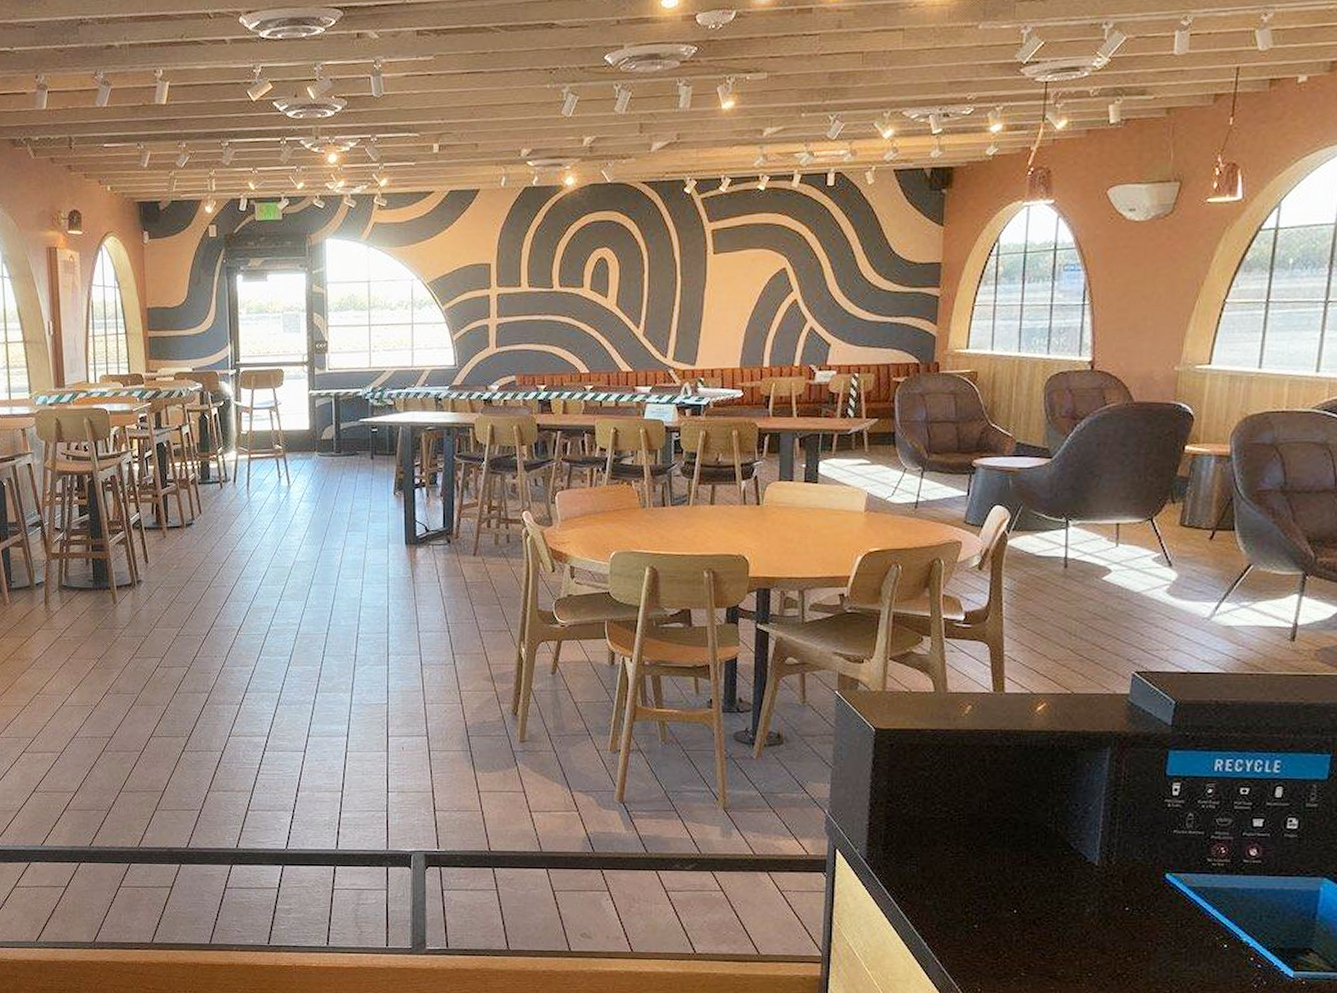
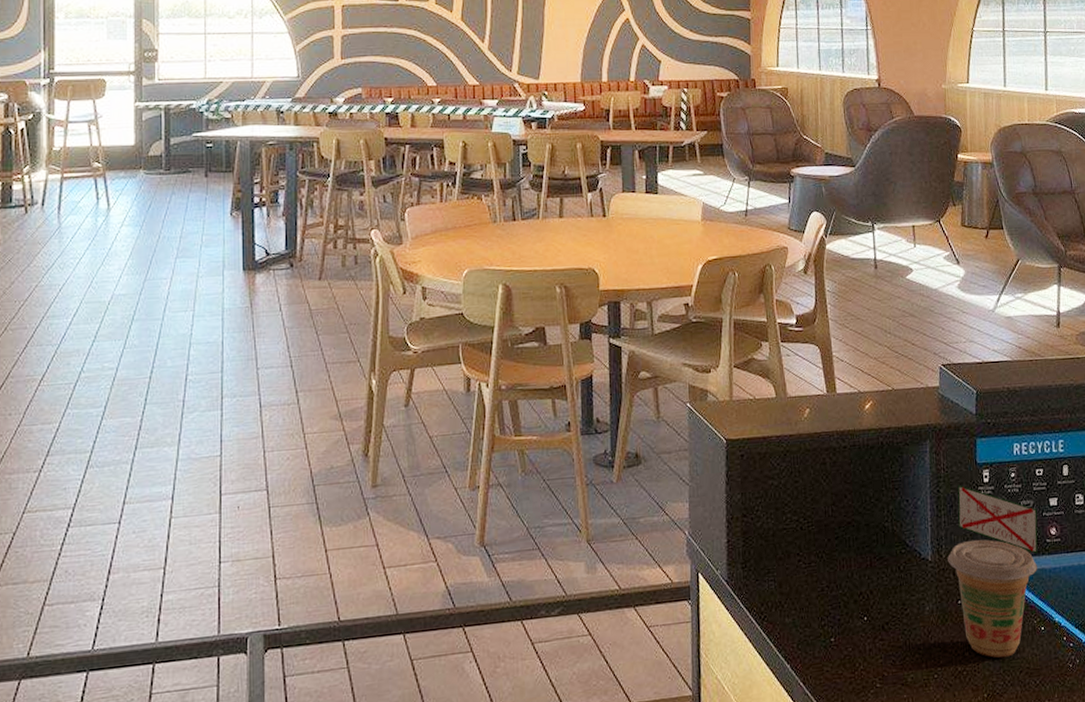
beverage cup: none [1118,795,1235,968] -> present [947,485,1038,658]

